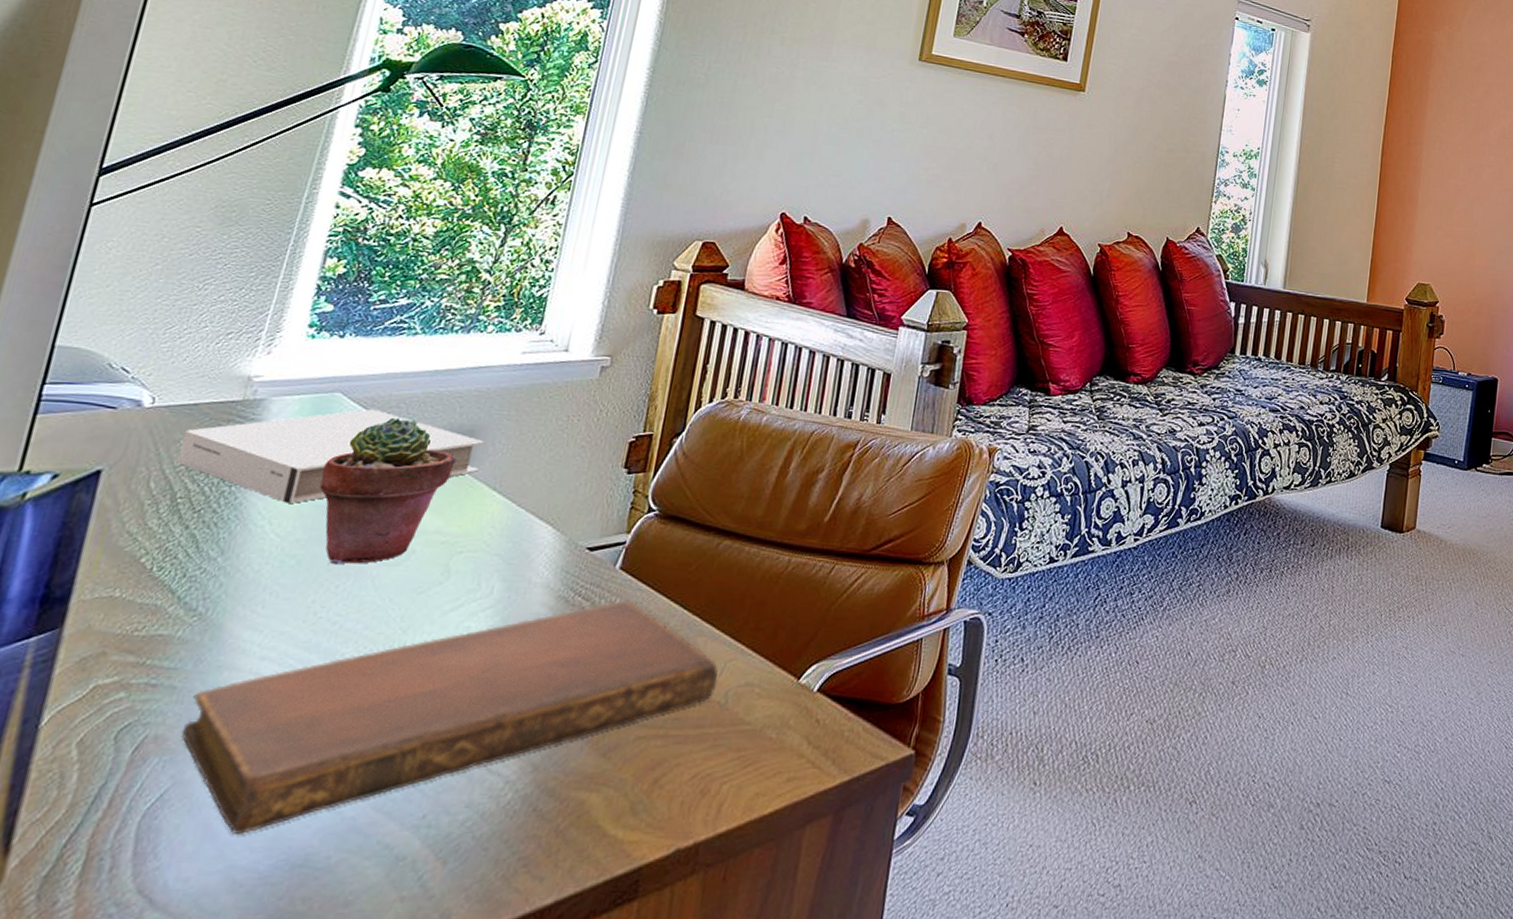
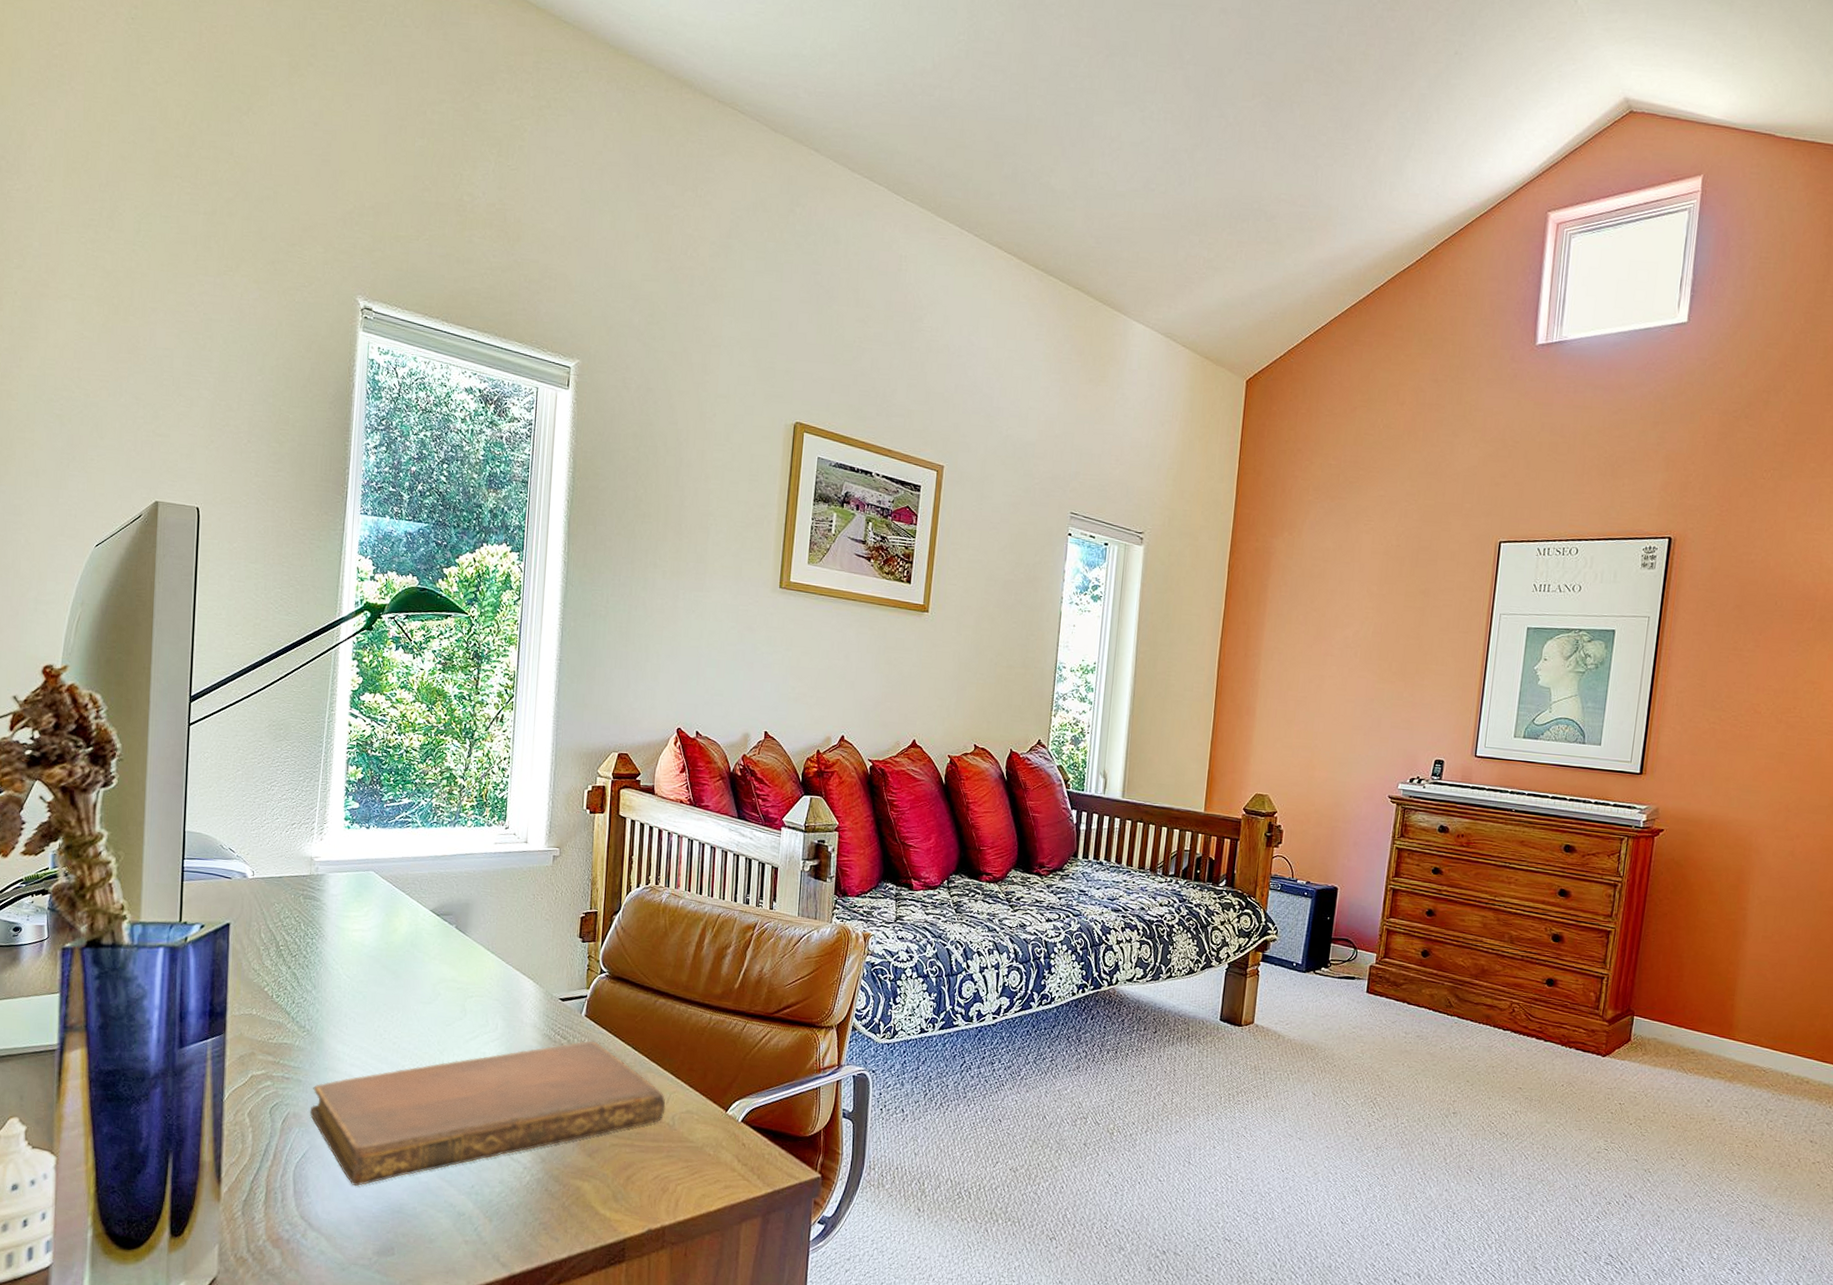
hardback book: present [176,408,486,503] -> none [275,884,478,954]
potted succulent: present [319,417,456,565] -> none [369,891,459,1001]

